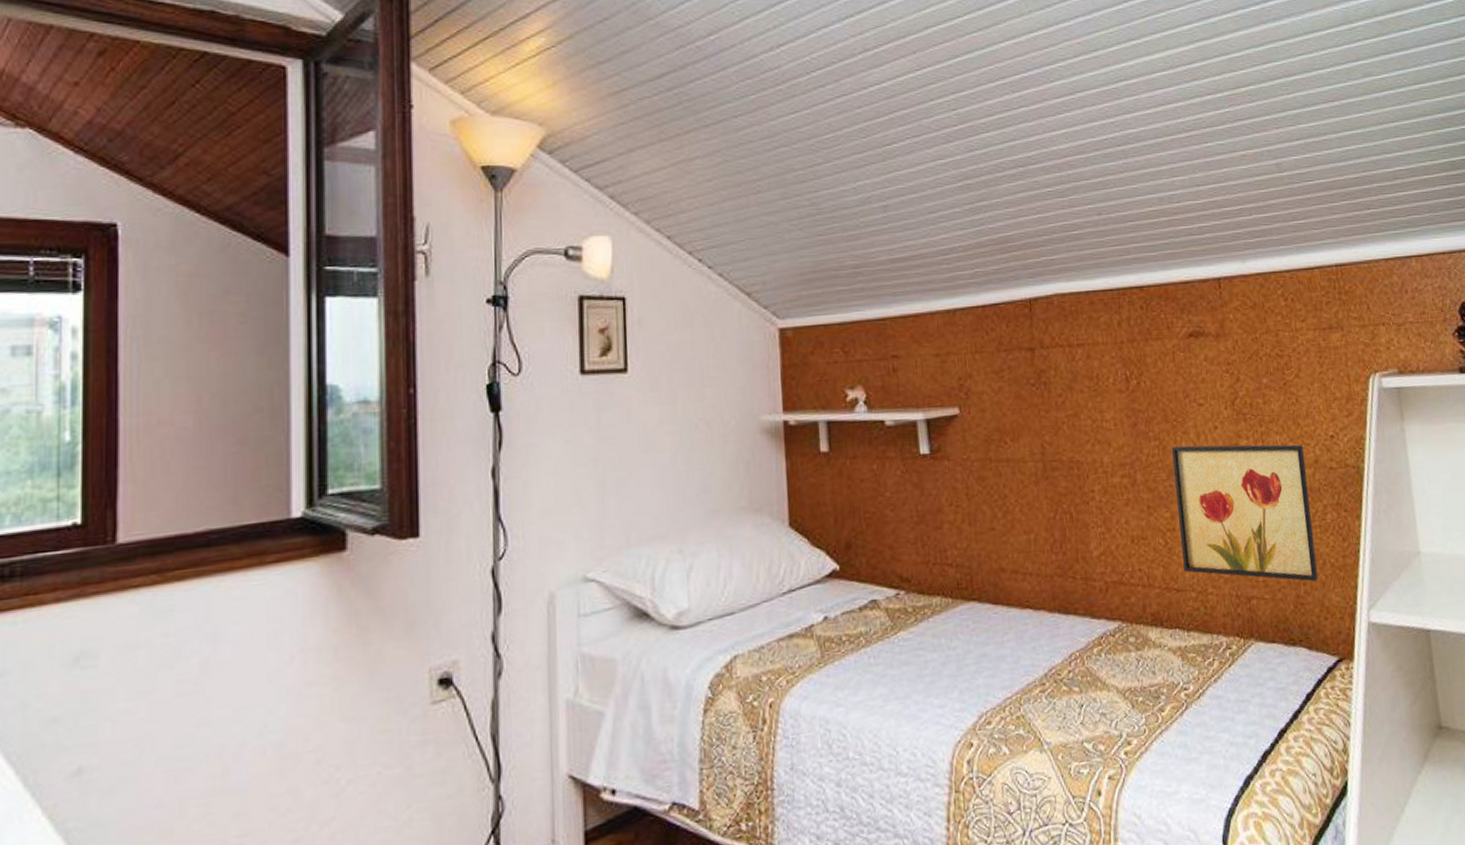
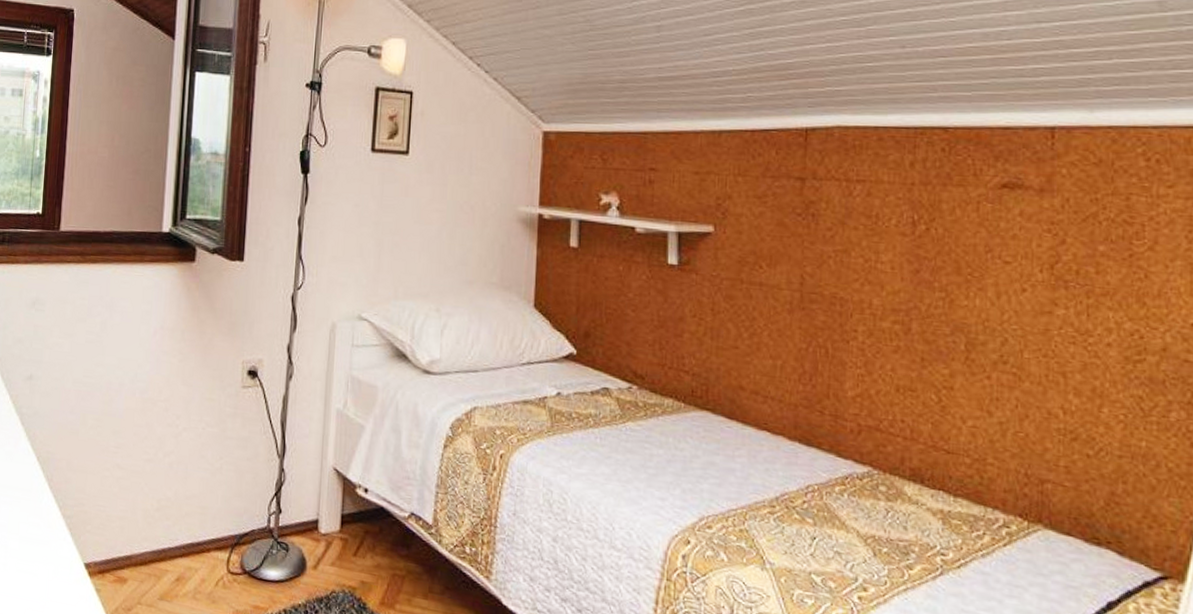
wall art: present [1171,444,1318,582] -> none [958,302,1147,483]

